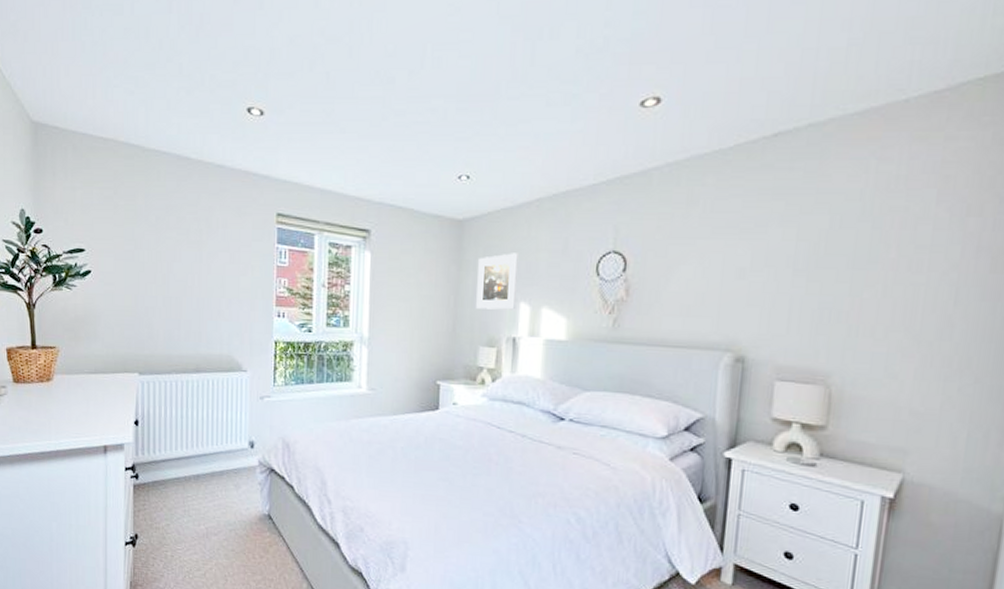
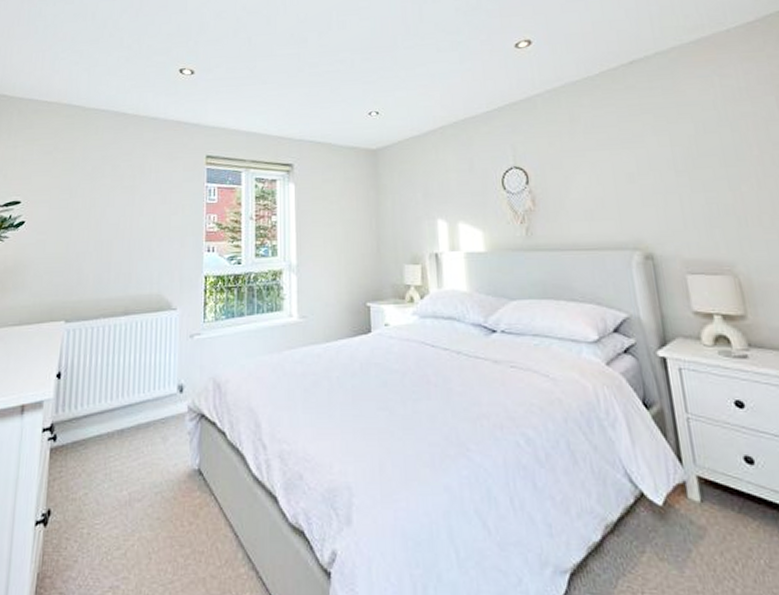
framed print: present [476,253,518,310] -> none [395,175,433,229]

